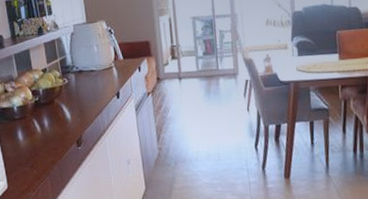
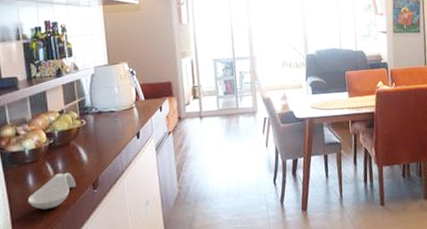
spoon rest: none [18,129,61,163] -> present [27,172,76,210]

